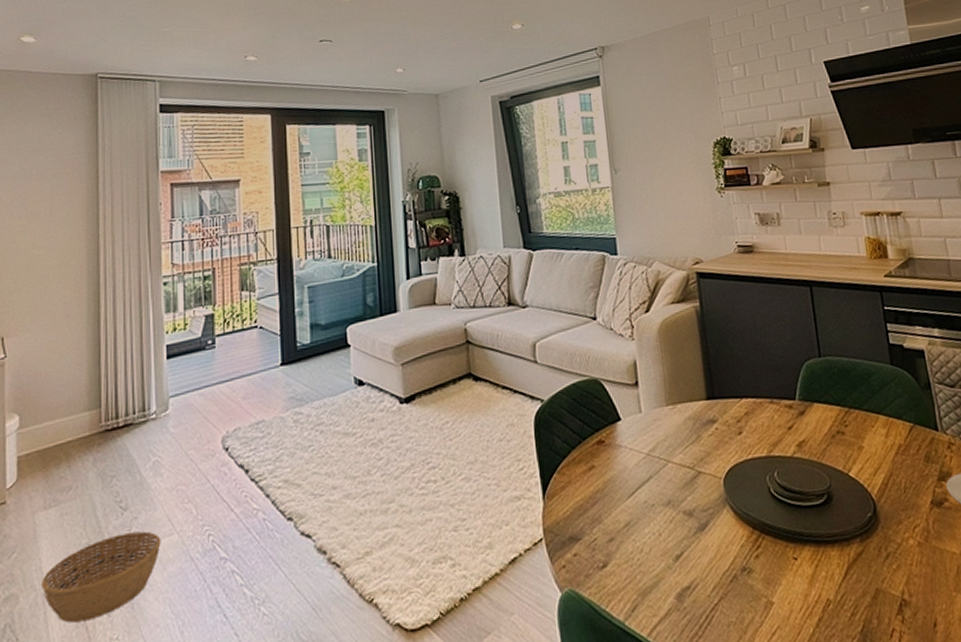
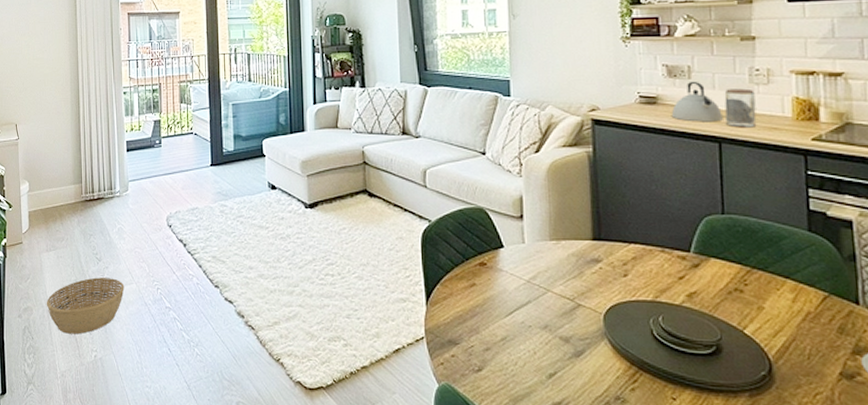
kettle: none [766,227,811,268] -> present [671,81,723,122]
jar: none [809,232,839,270] -> present [724,88,757,128]

